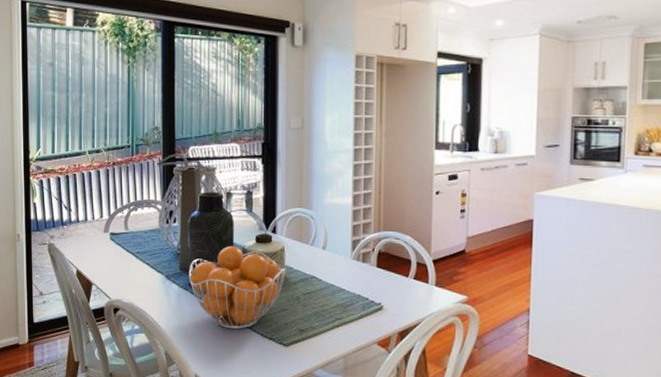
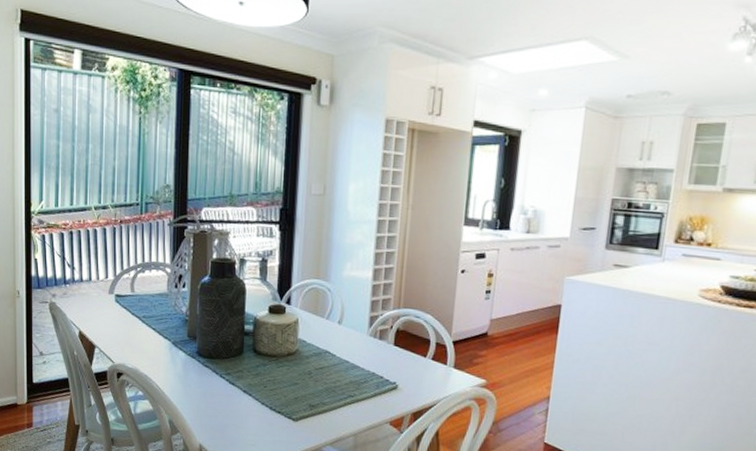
fruit basket: present [188,246,287,330] -> none [196,315,300,402]

